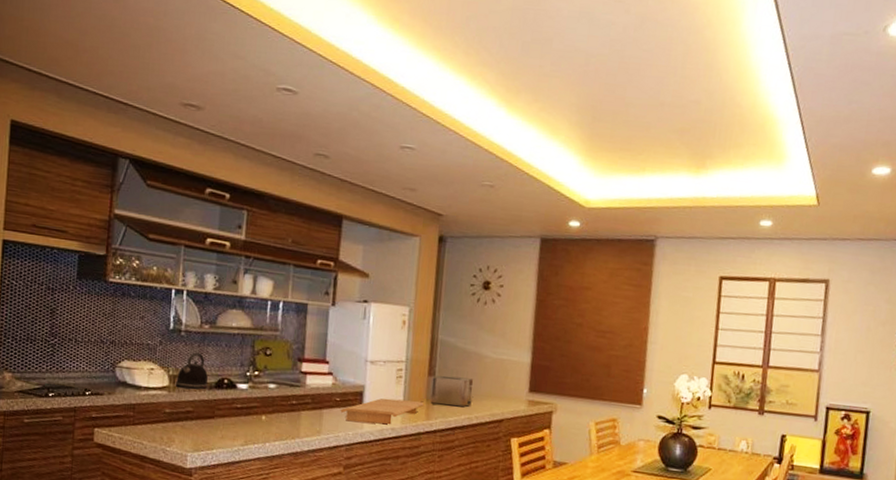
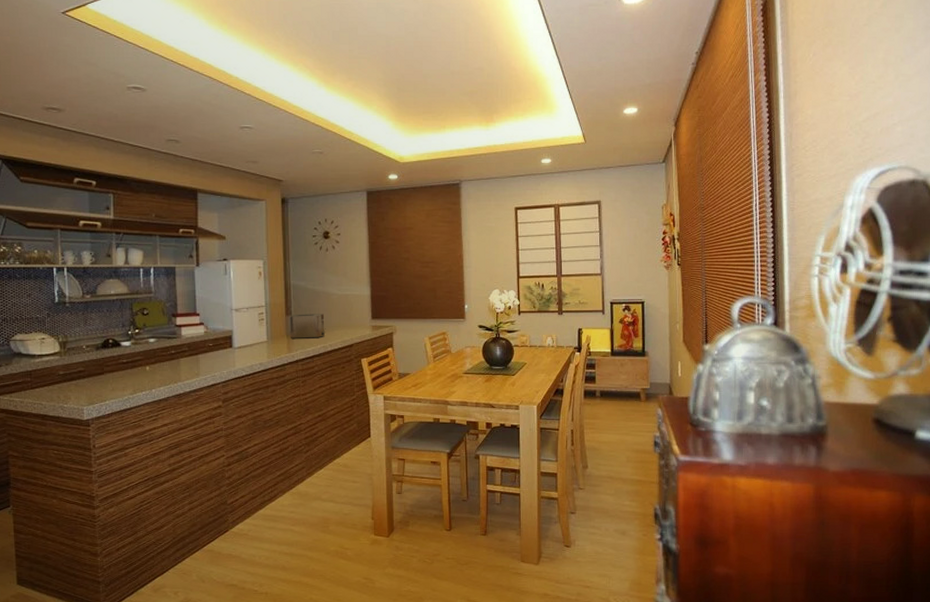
kettle: present [175,352,208,390] -> none [65,319,95,352]
cutting board: present [340,398,424,425] -> none [214,337,285,362]

